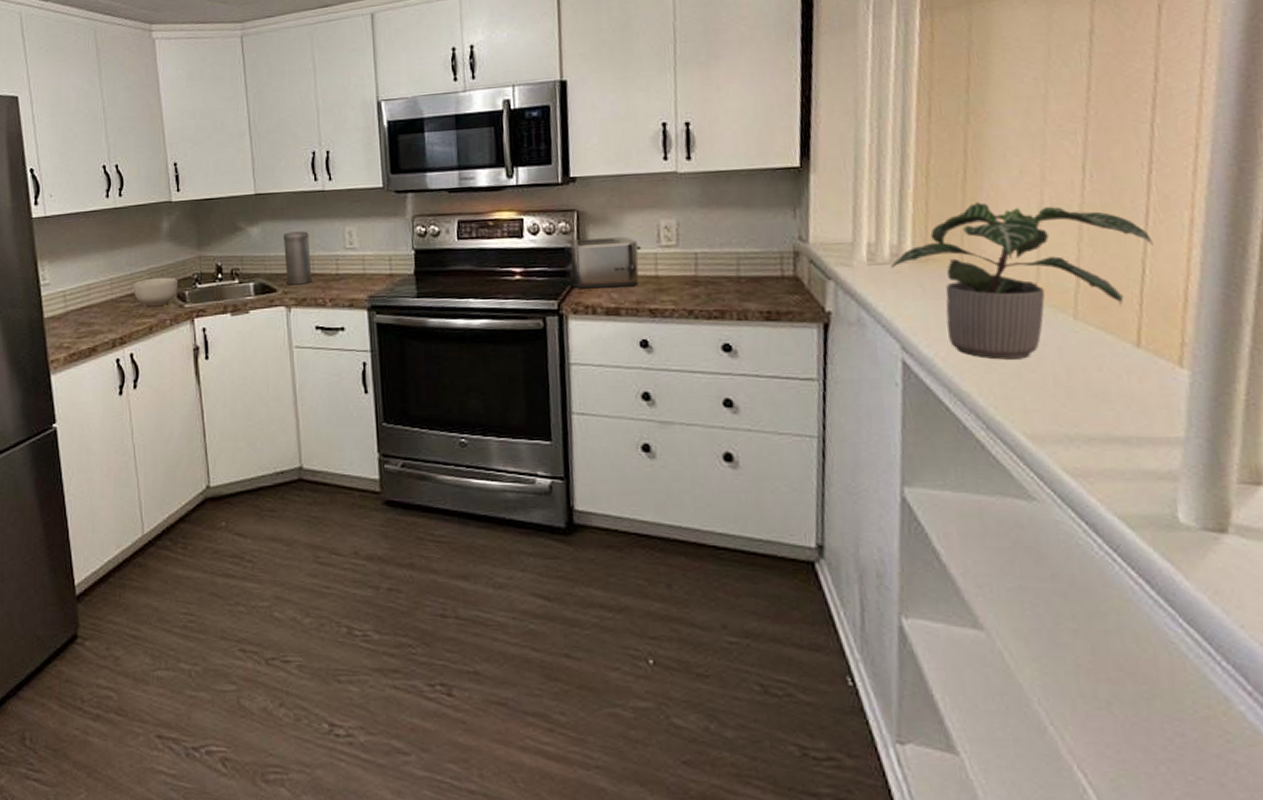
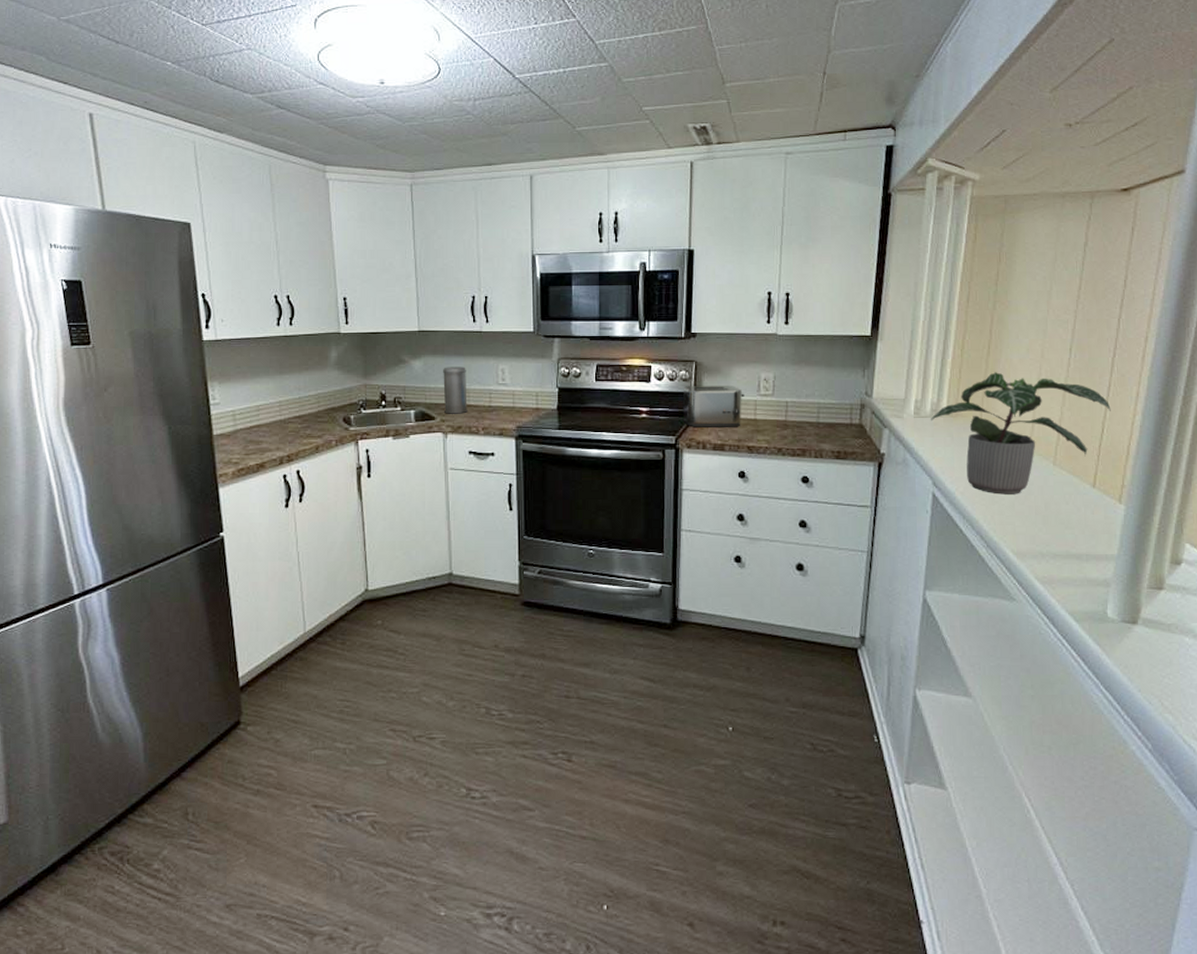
bowl: present [131,277,179,307] -> none [300,402,345,429]

